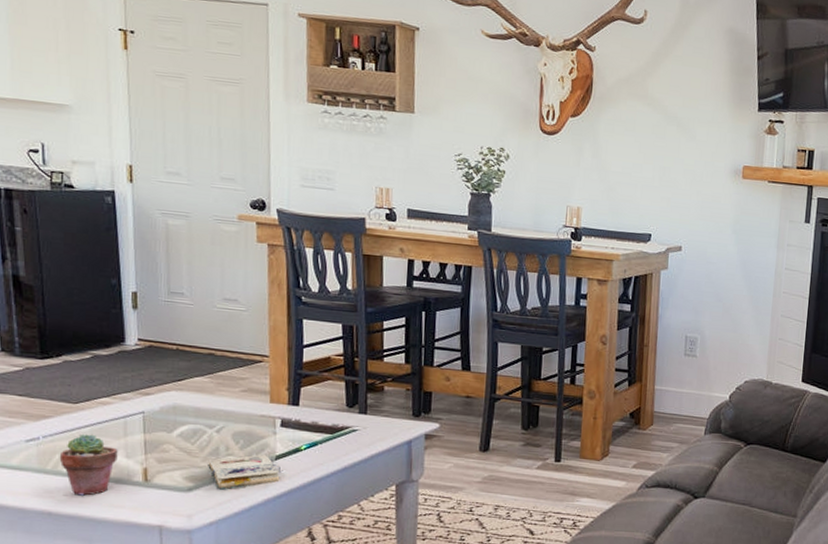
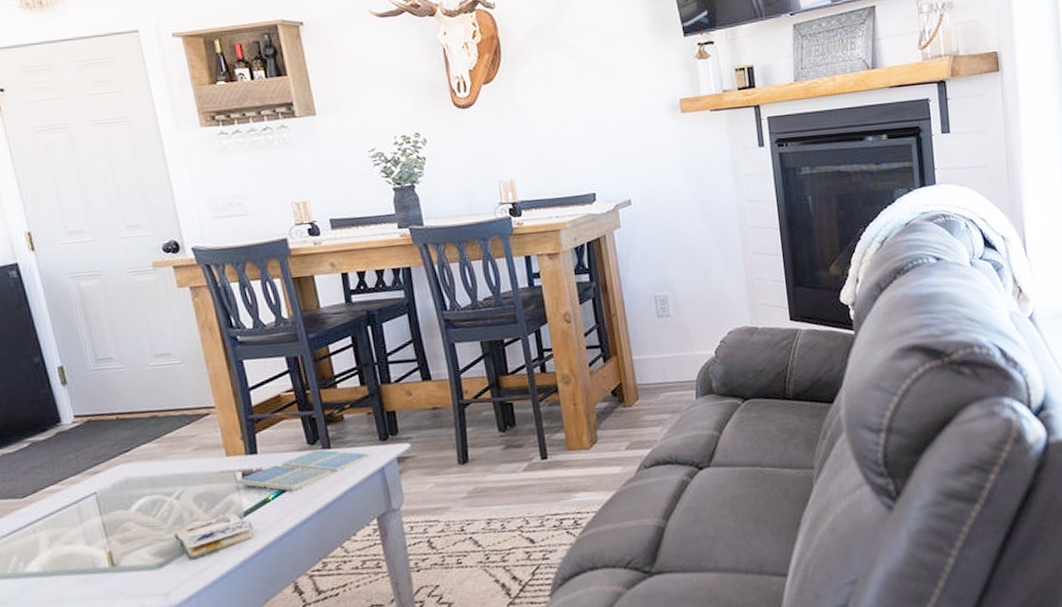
potted succulent: present [59,434,118,496] -> none [17,527,79,595]
drink coaster: none [274,413,403,446] -> present [236,449,373,491]

